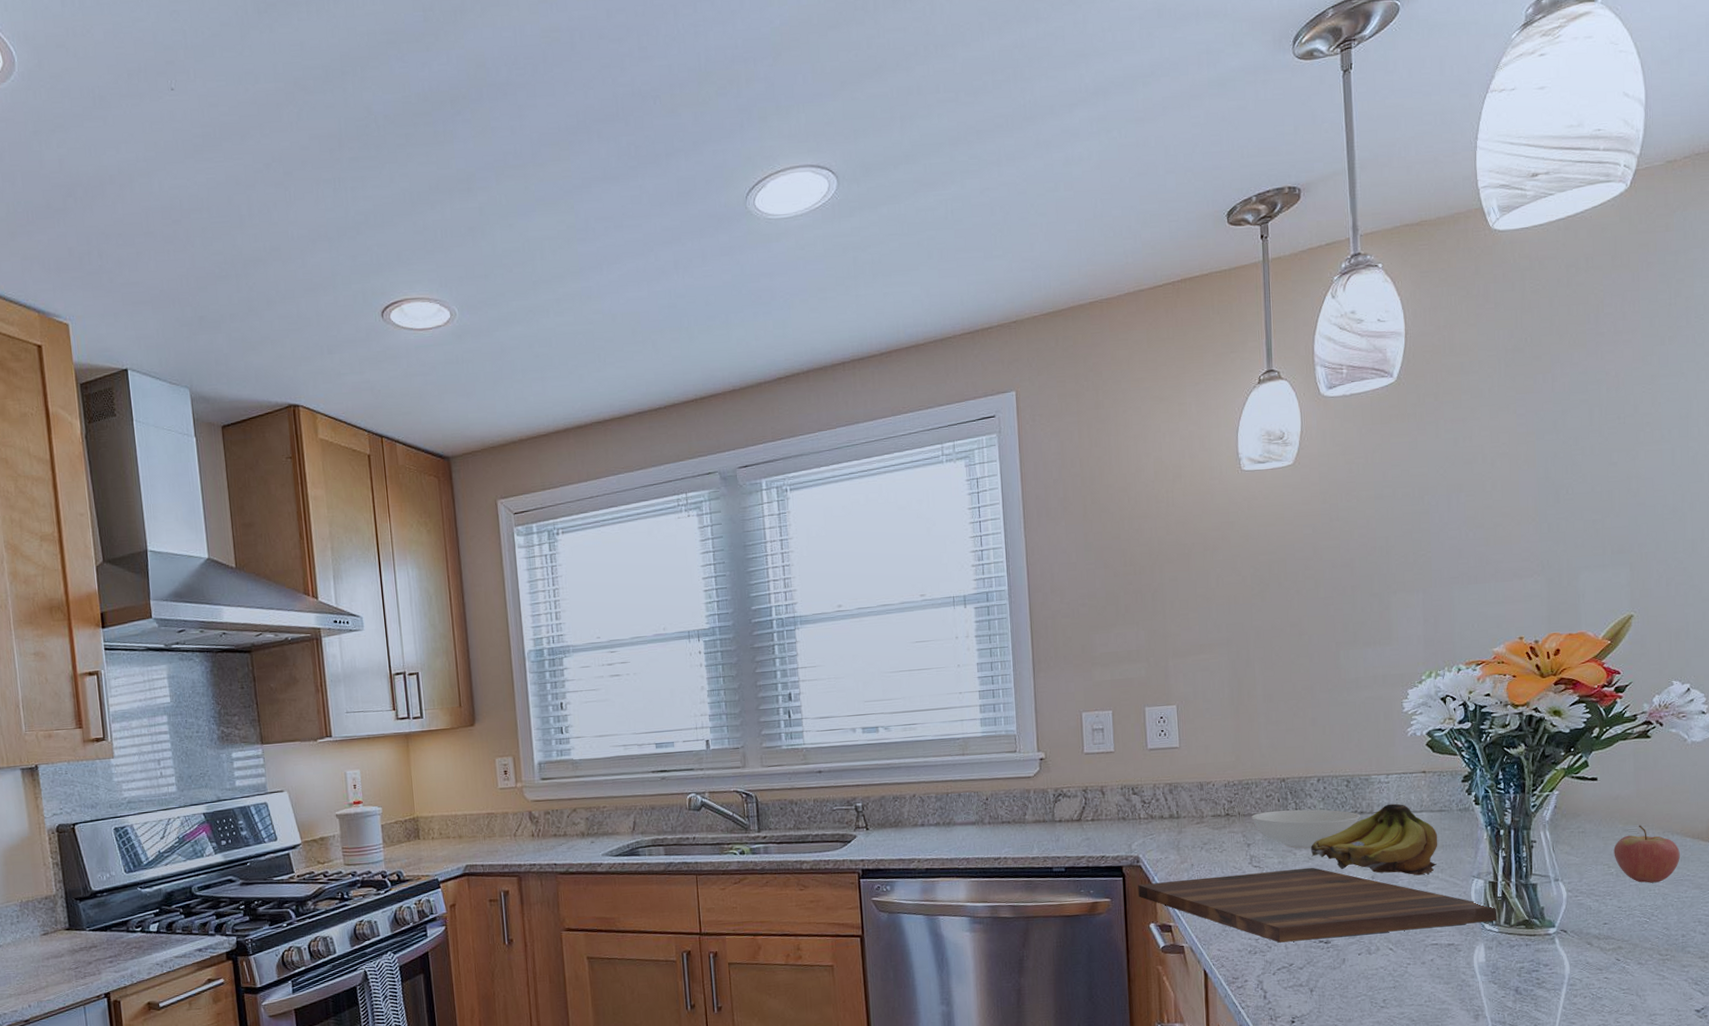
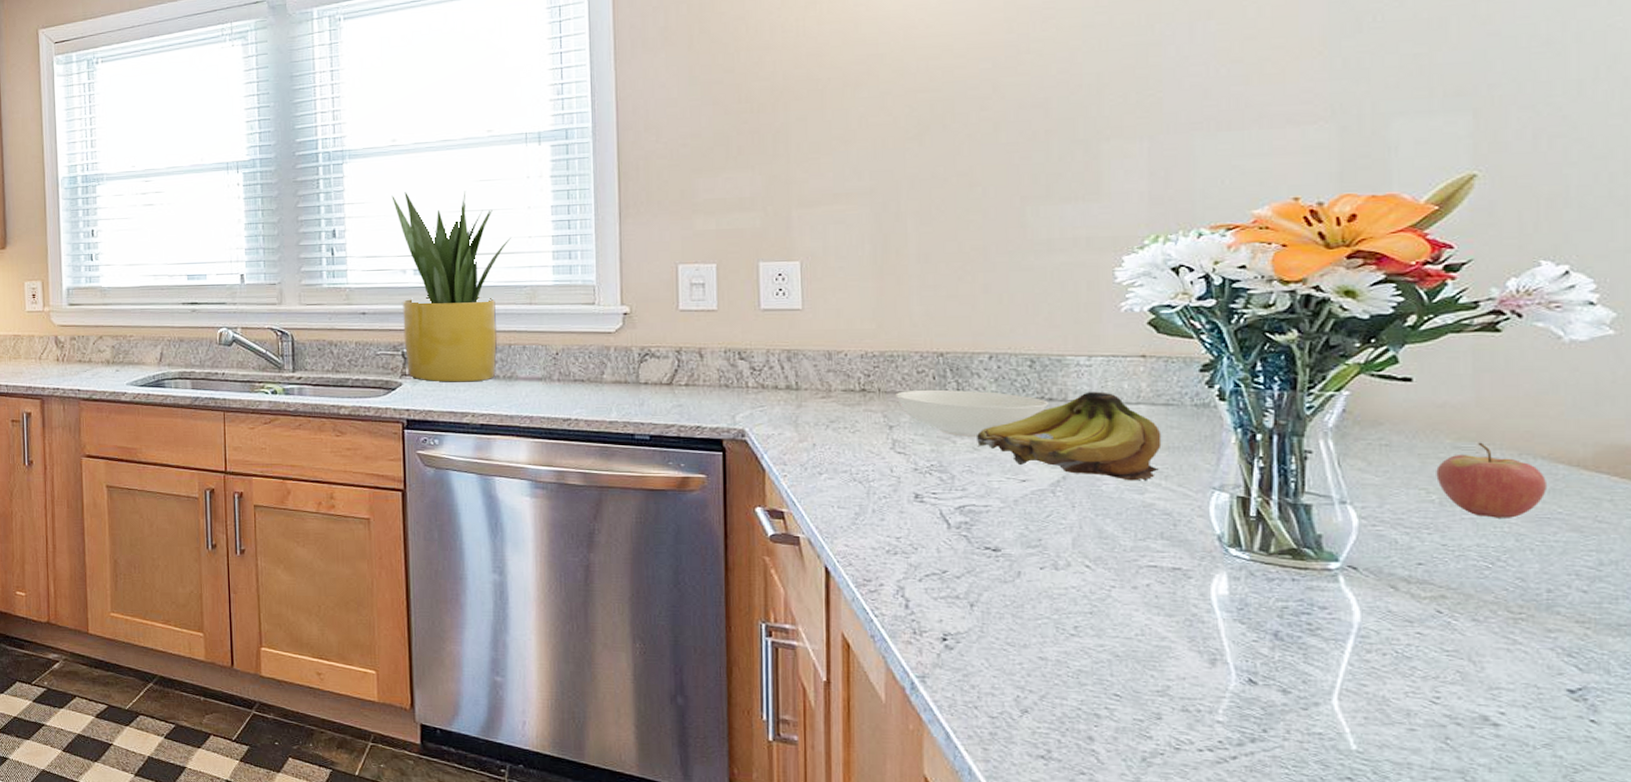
planter: none [840,652,946,832] -> present [391,190,512,382]
cutting board: present [1138,867,1497,943] -> none [742,459,1247,547]

